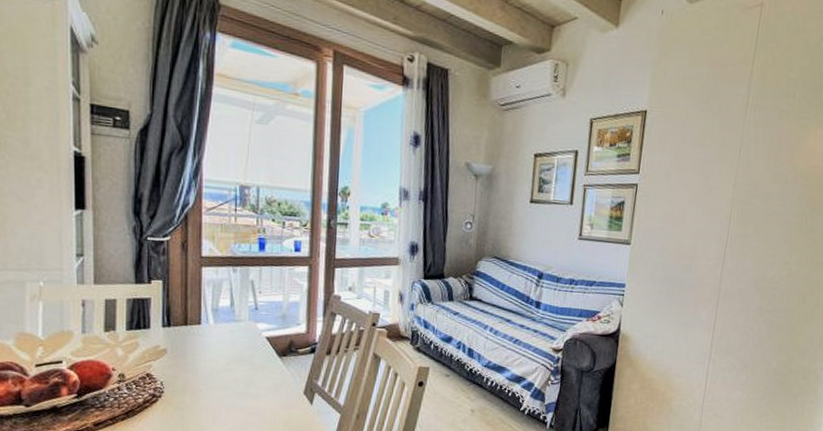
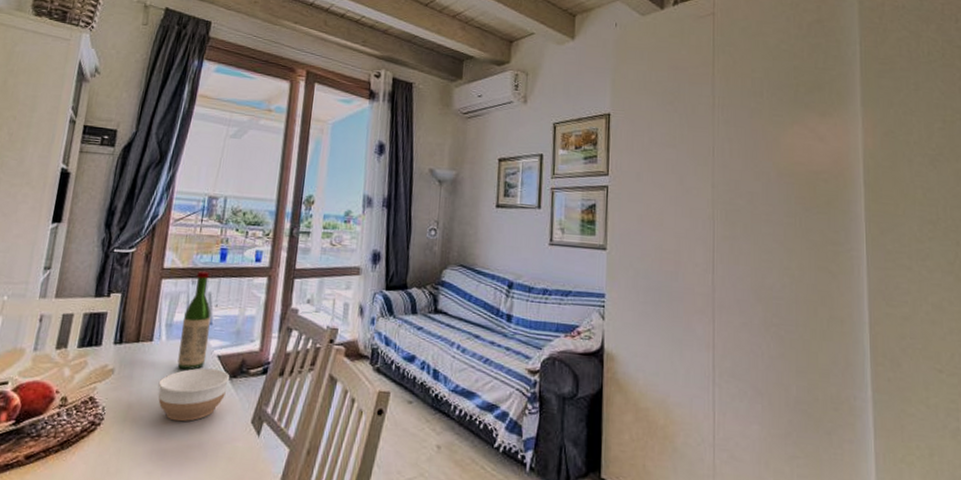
bowl: none [212,348,280,394] -> present [158,368,230,422]
wine bottle: none [228,260,256,350] -> present [177,271,211,370]

